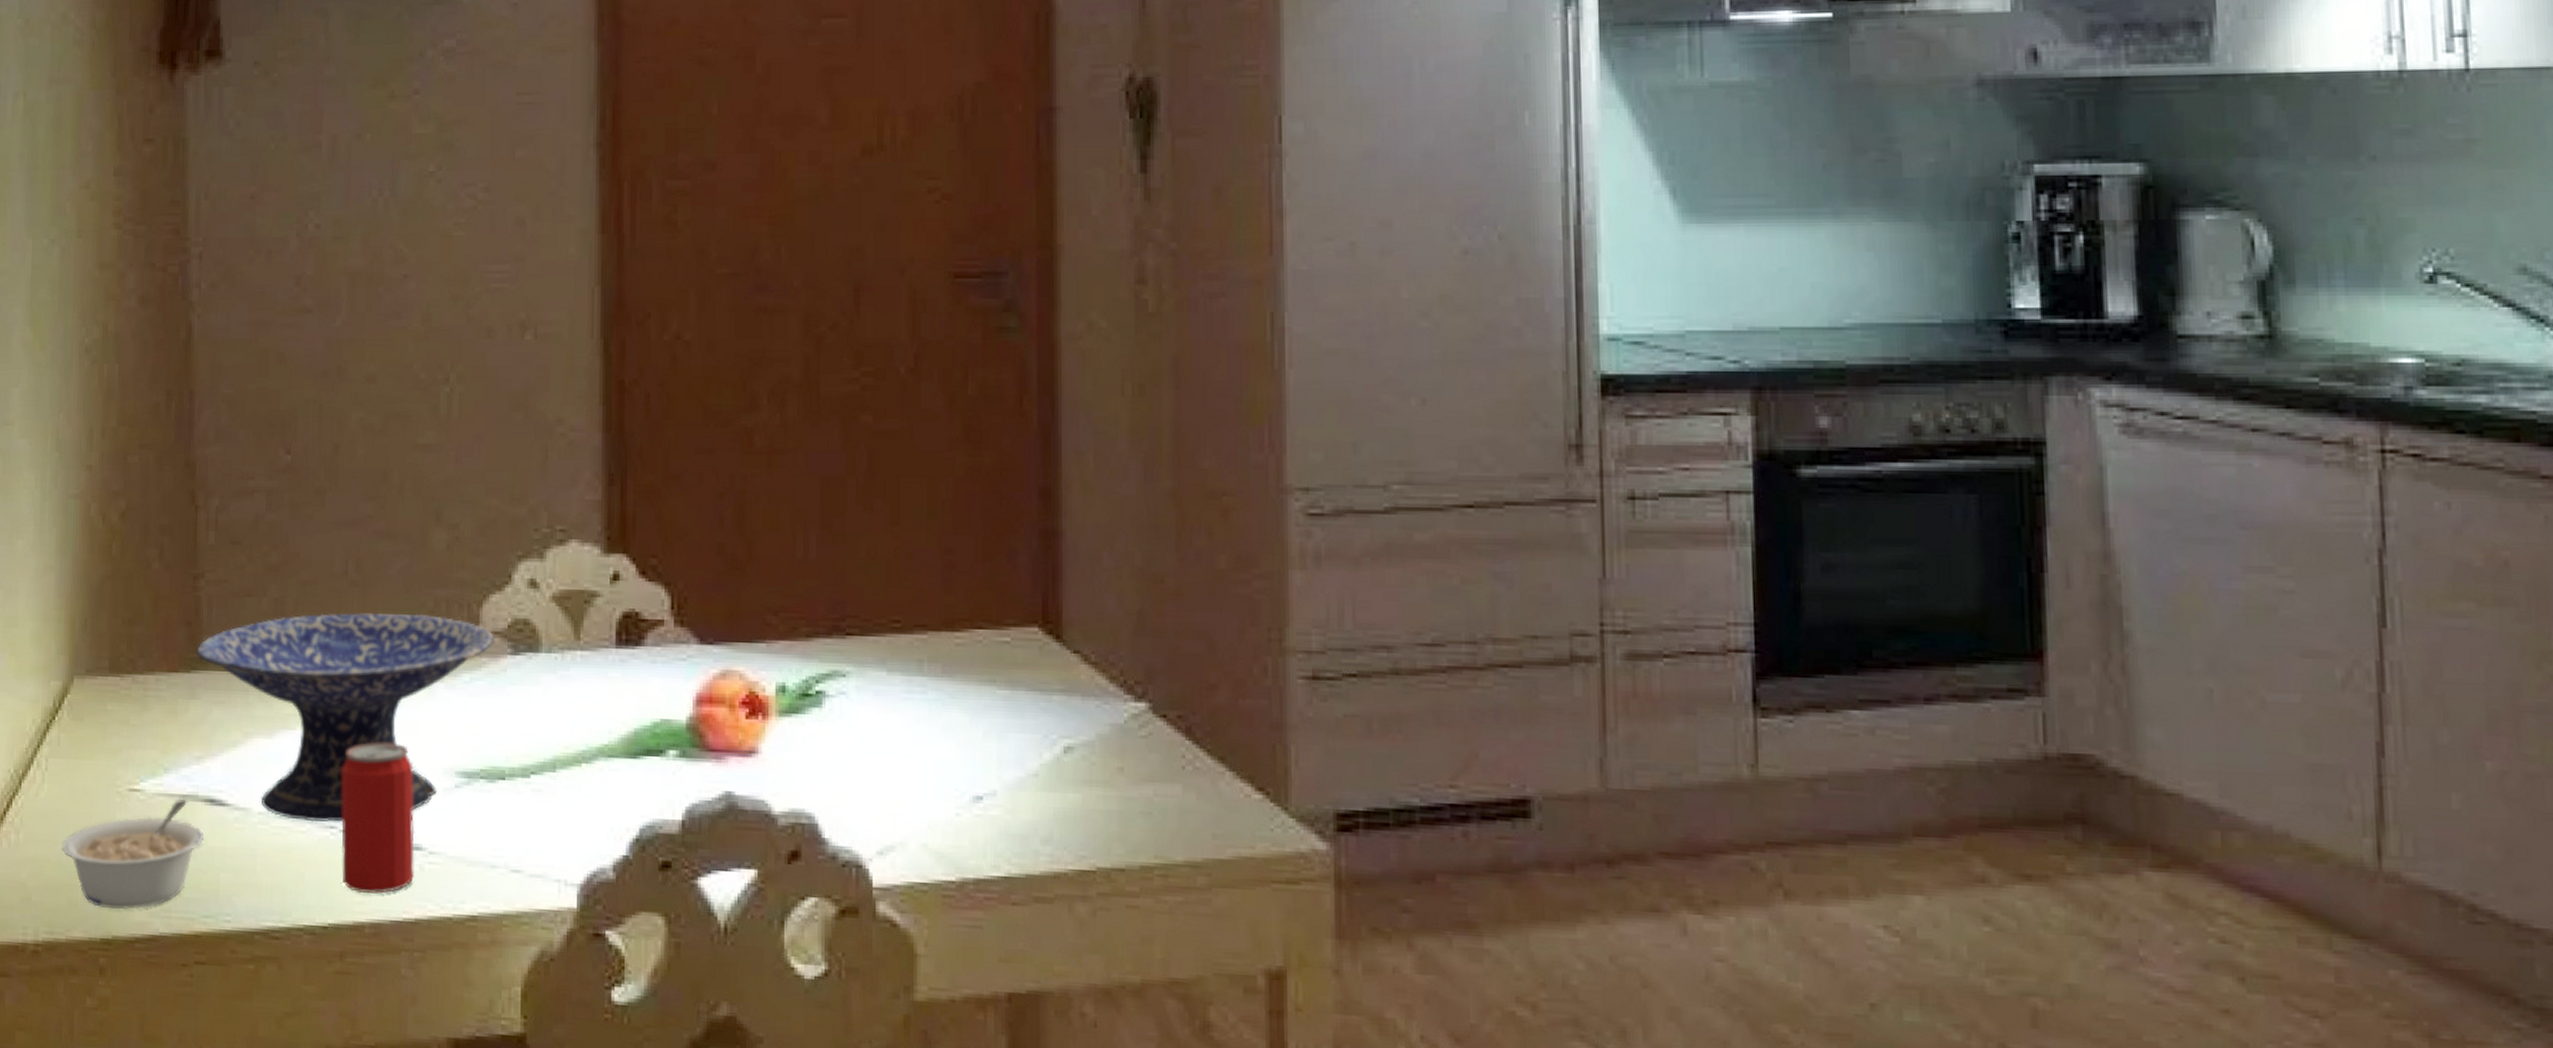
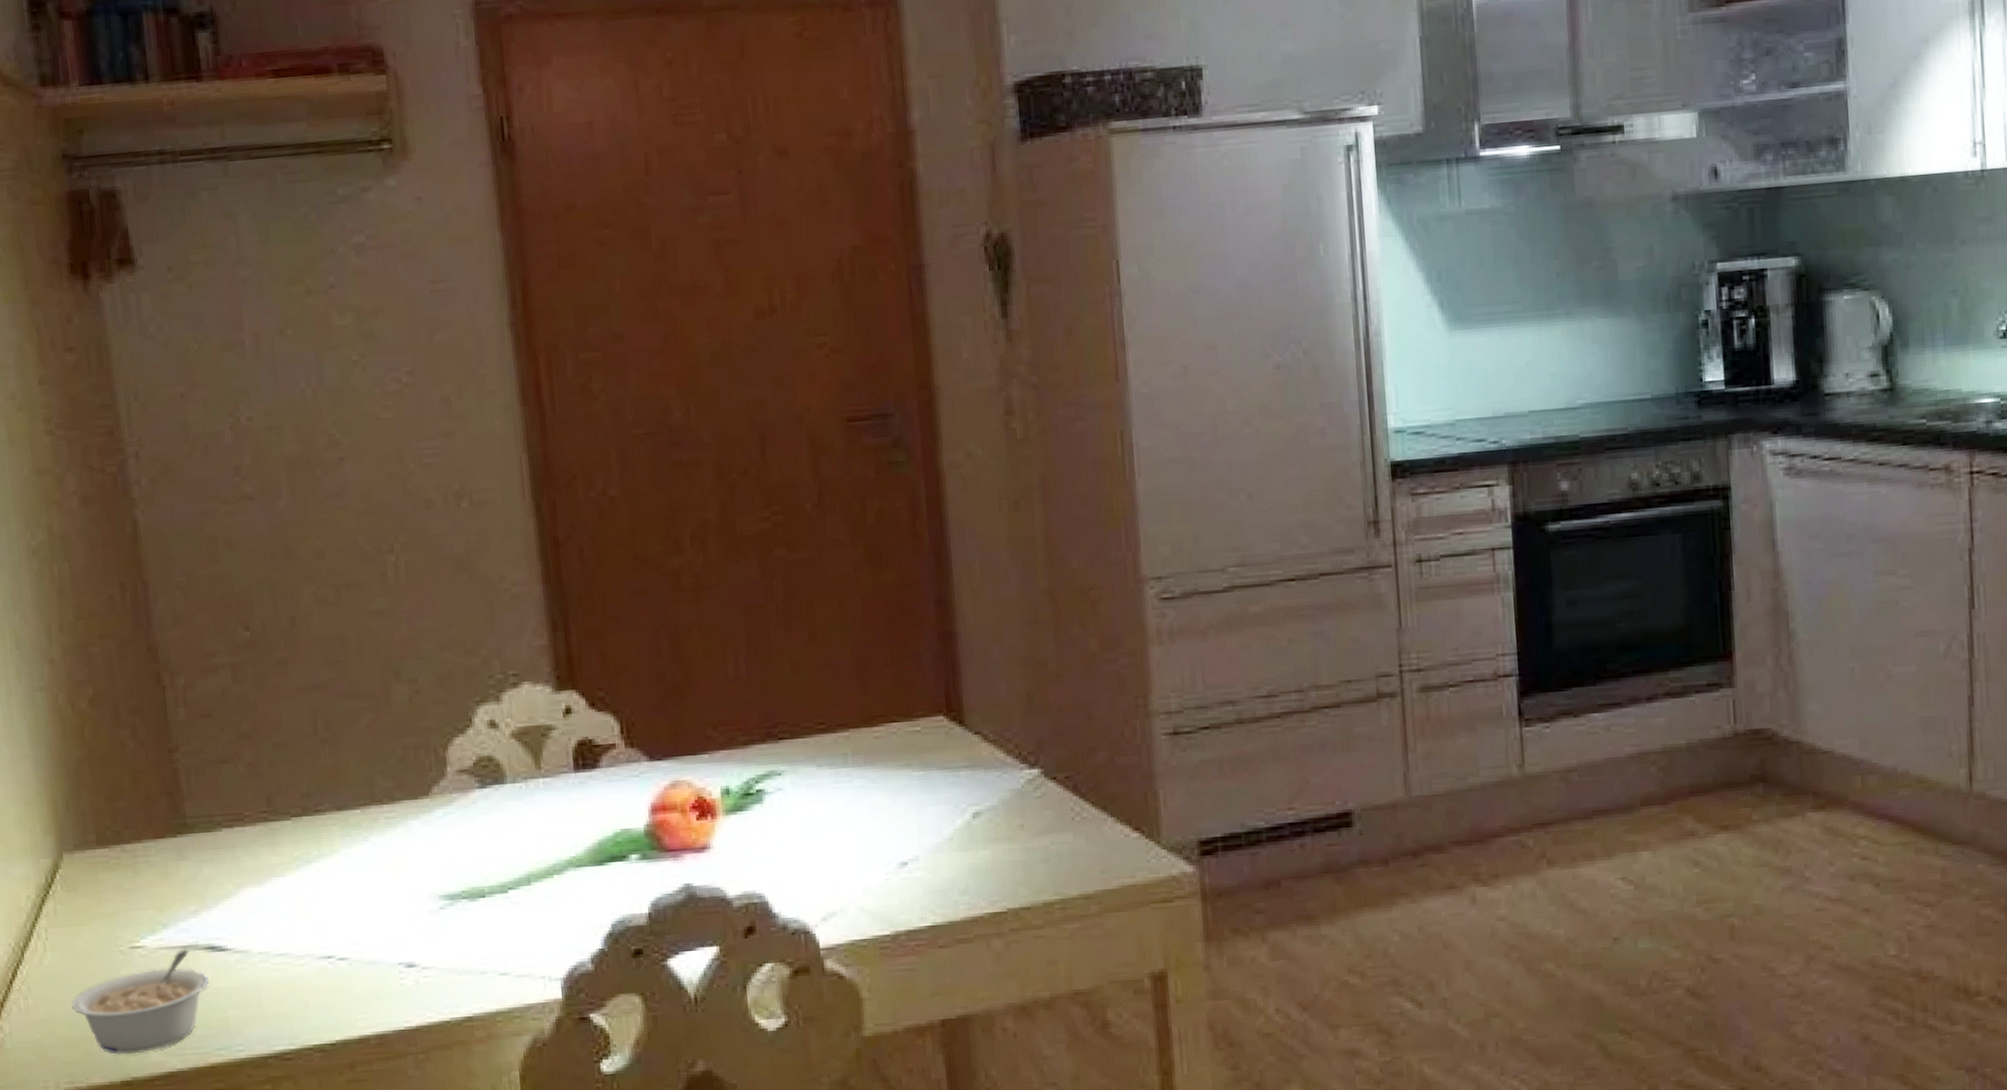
decorative bowl: present [196,612,495,822] -> none [180,762,463,955]
beverage can: present [341,743,415,894] -> none [332,877,412,1011]

